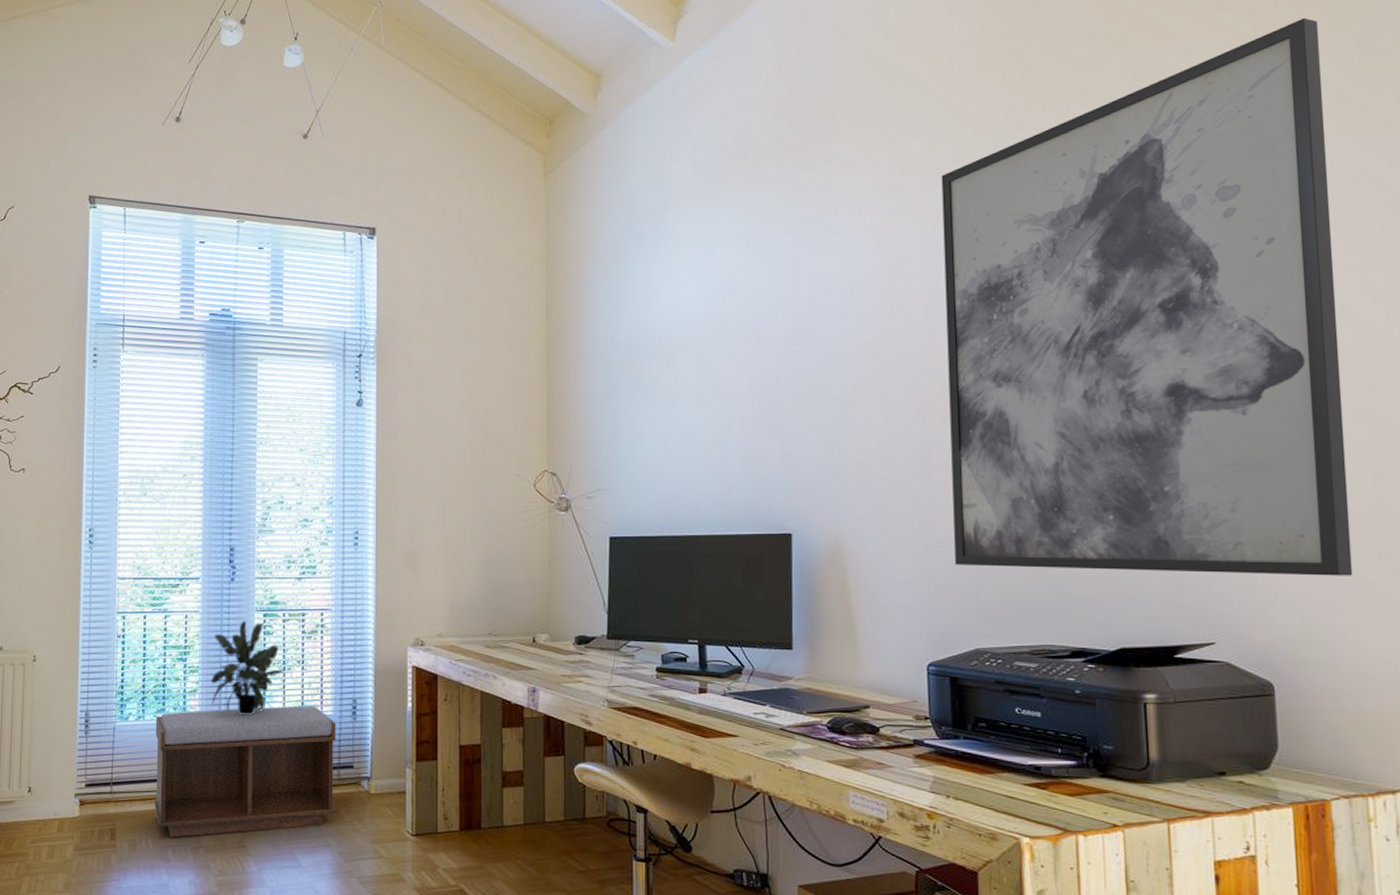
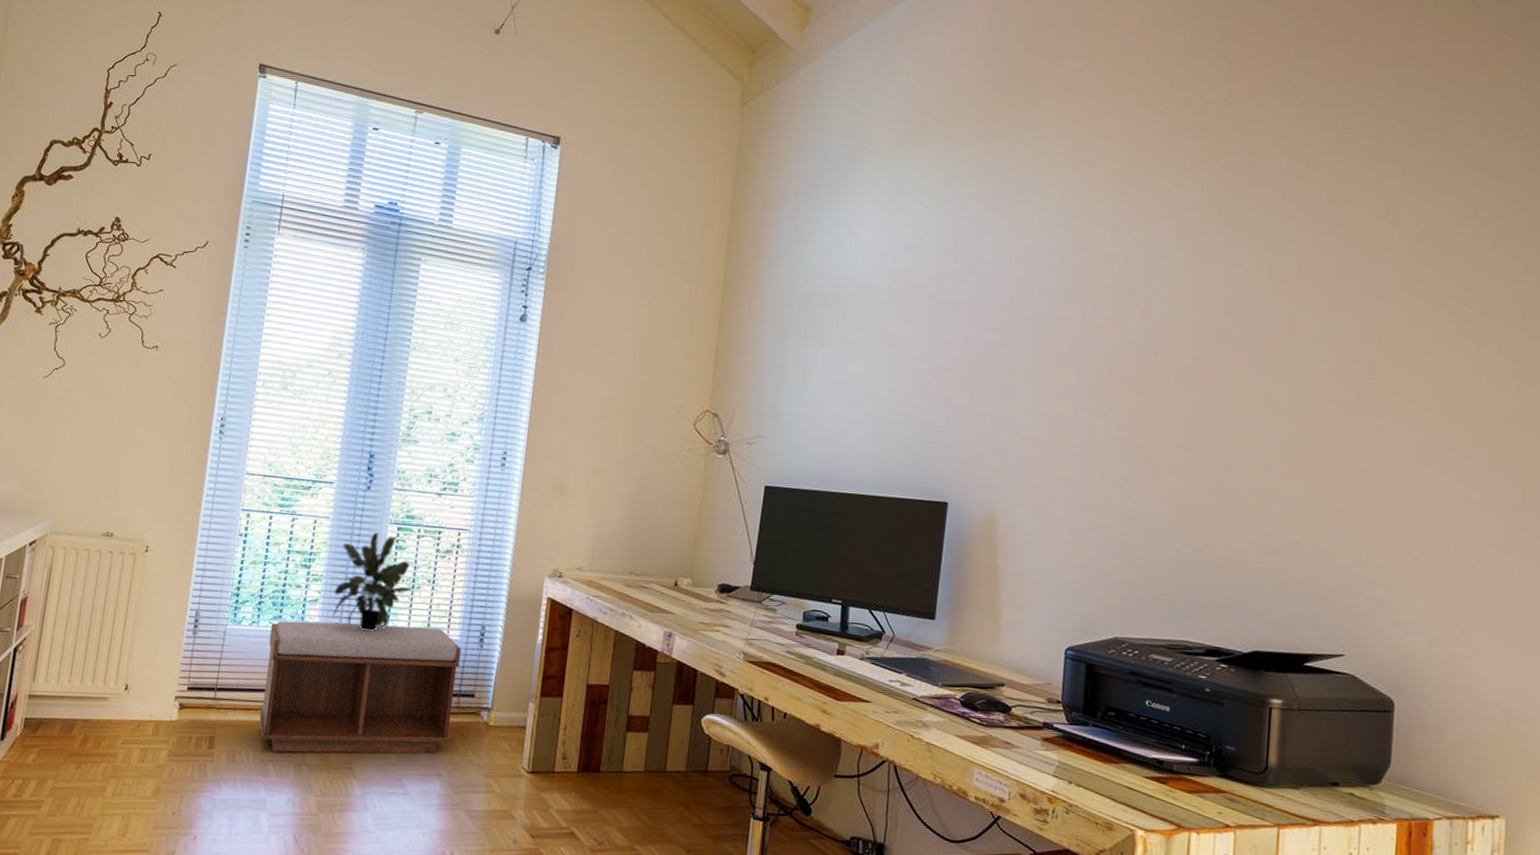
wall art: present [941,17,1353,576] -> none [1105,47,1515,603]

